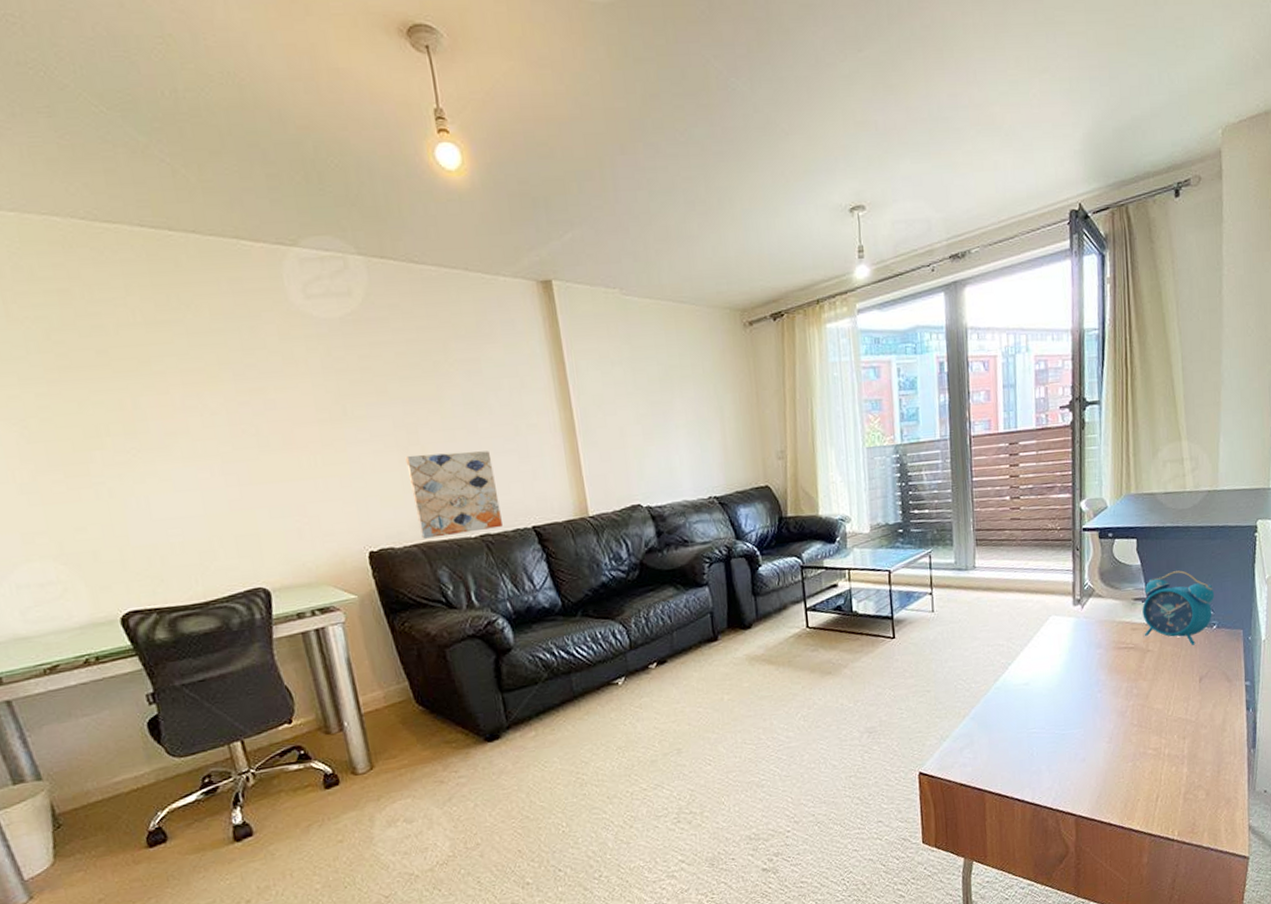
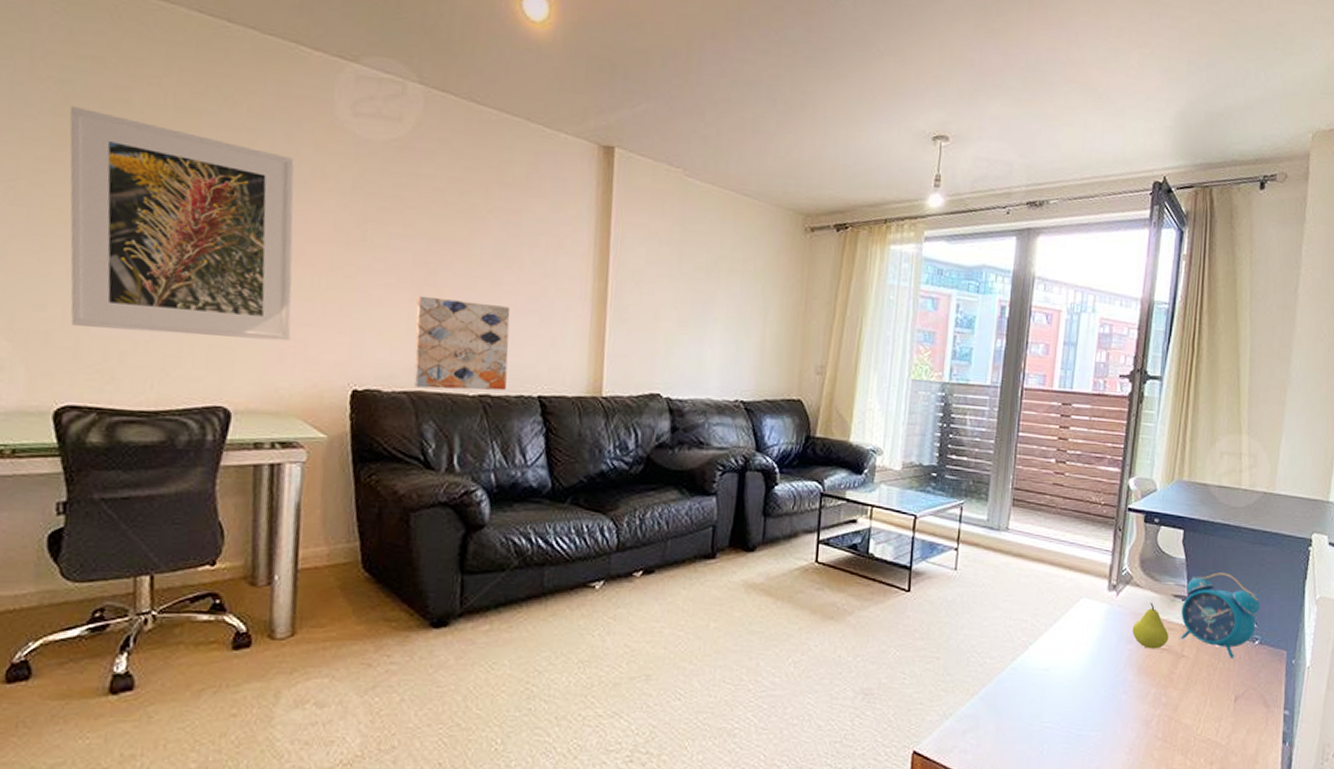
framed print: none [52,340,304,540] -> present [69,105,295,341]
fruit: none [1099,609,1134,650] -> present [1132,603,1169,649]

